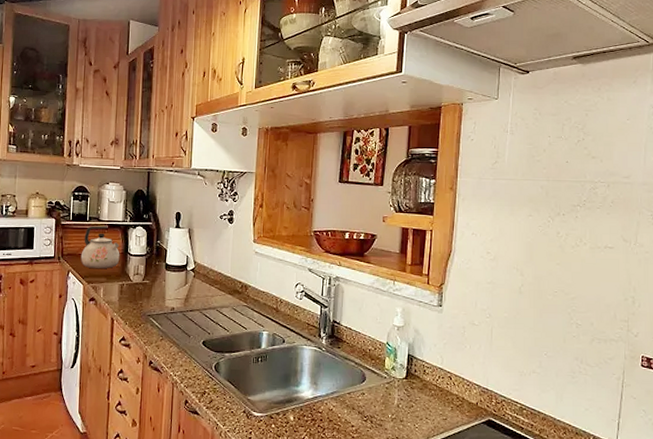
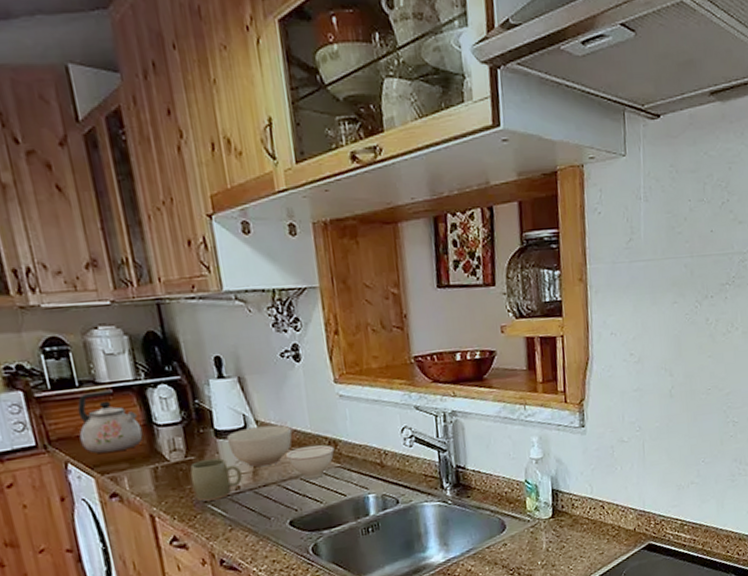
mug: none [143,284,177,315] -> present [189,458,242,502]
bowl: none [172,266,218,296] -> present [226,424,293,467]
bowl: none [210,286,245,312] -> present [286,445,335,479]

